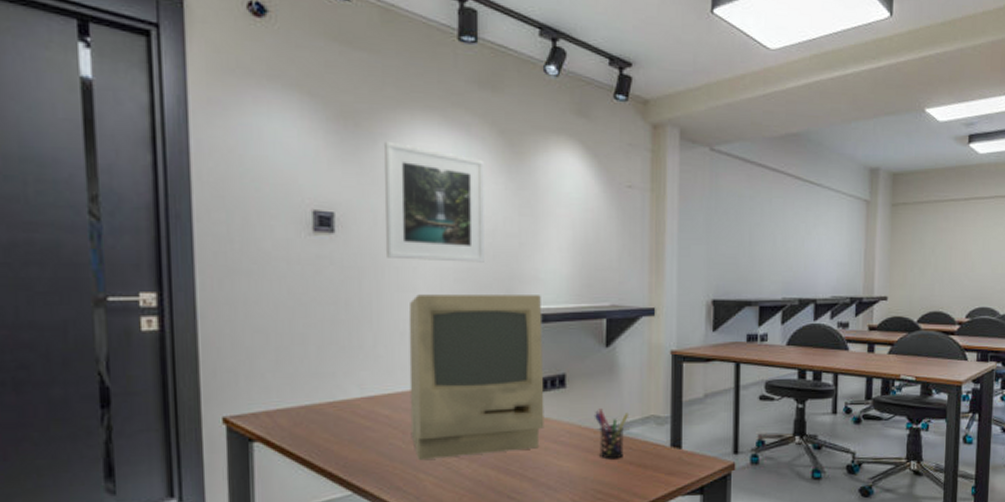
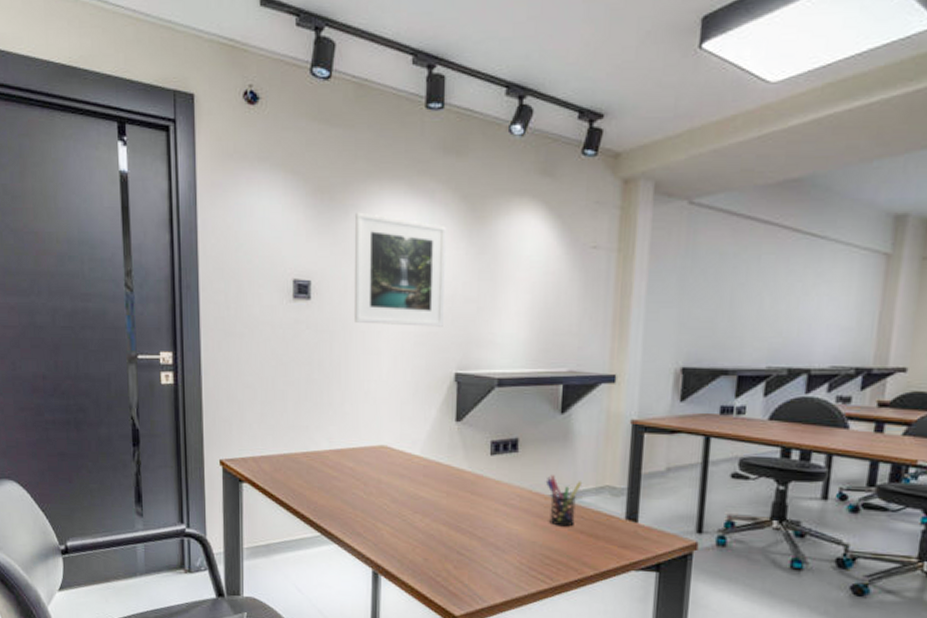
computer monitor: present [408,294,544,461] -> none [371,357,497,511]

